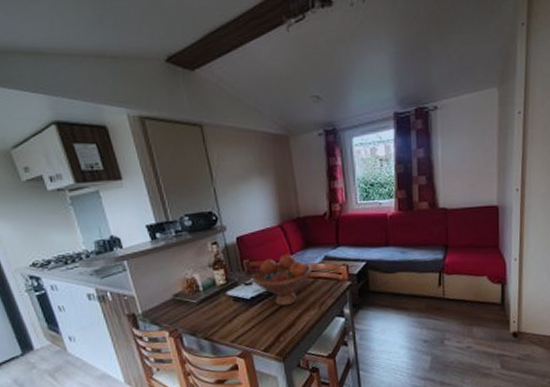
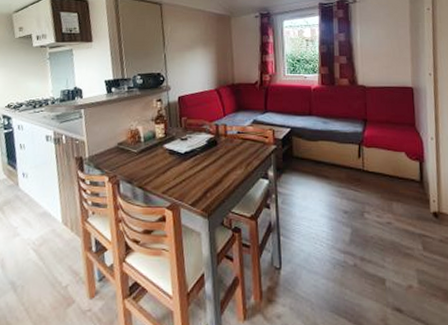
fruit bowl: present [252,255,313,306] -> none [187,116,242,163]

